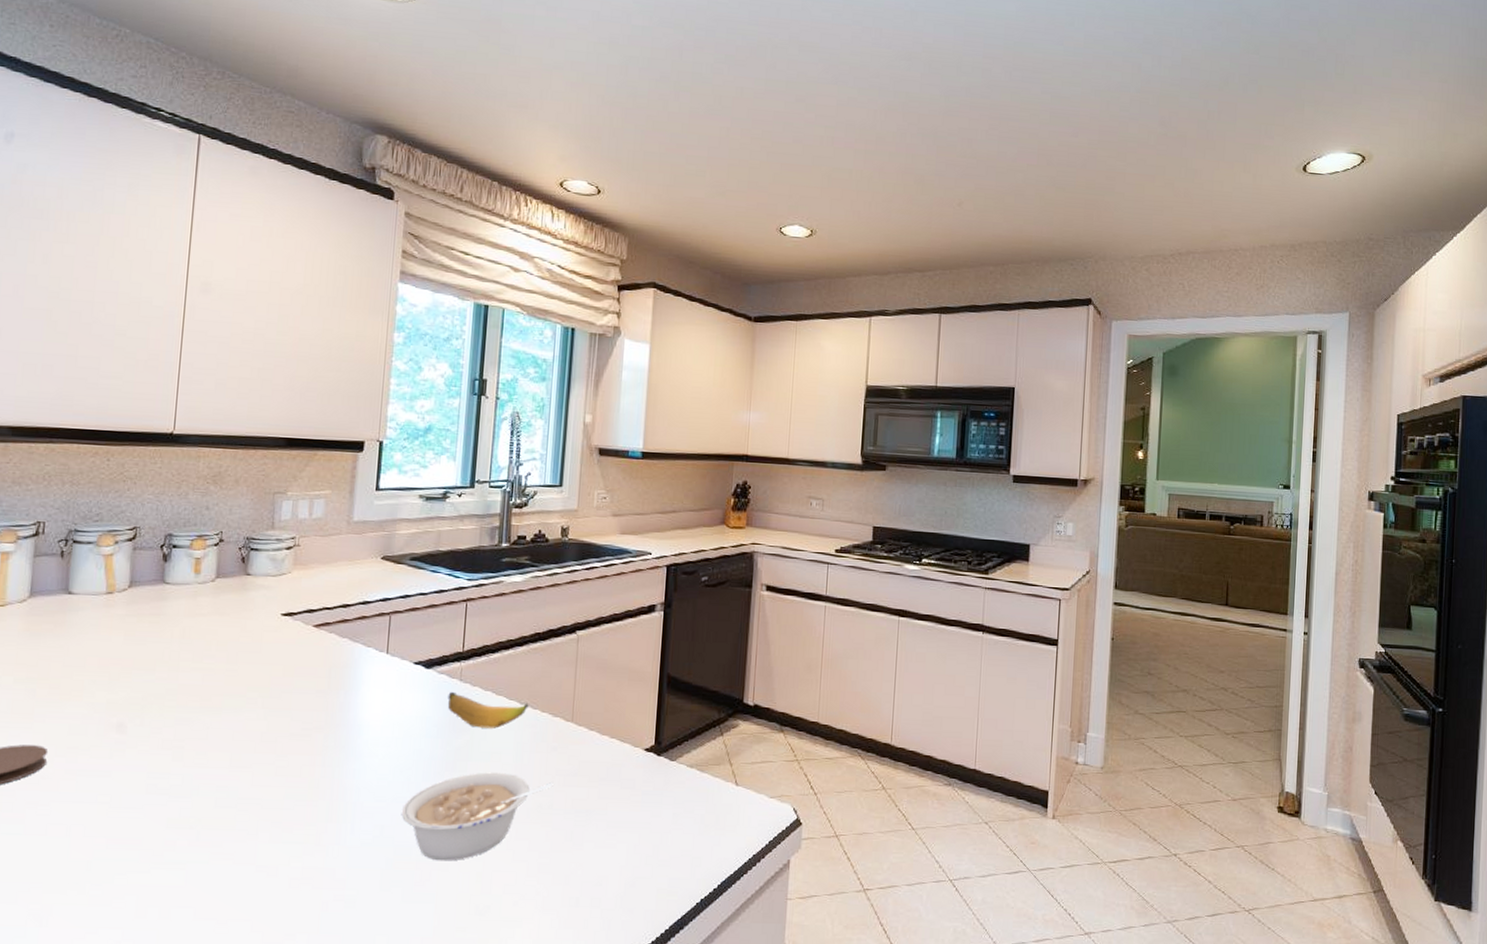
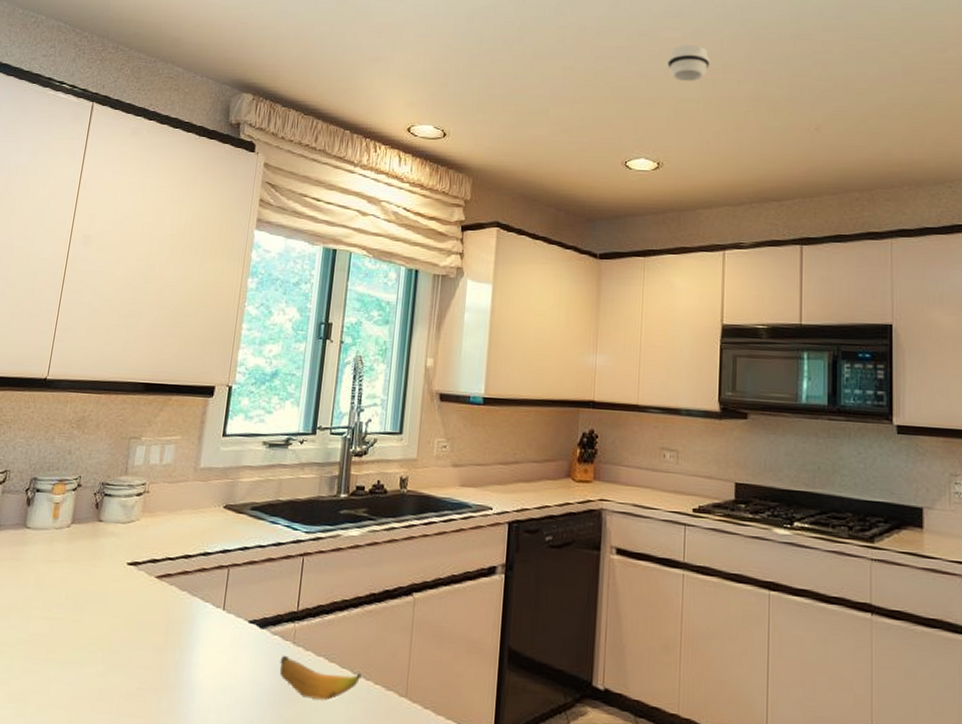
smoke detector: none [823,113,863,152] -> present [668,45,710,82]

